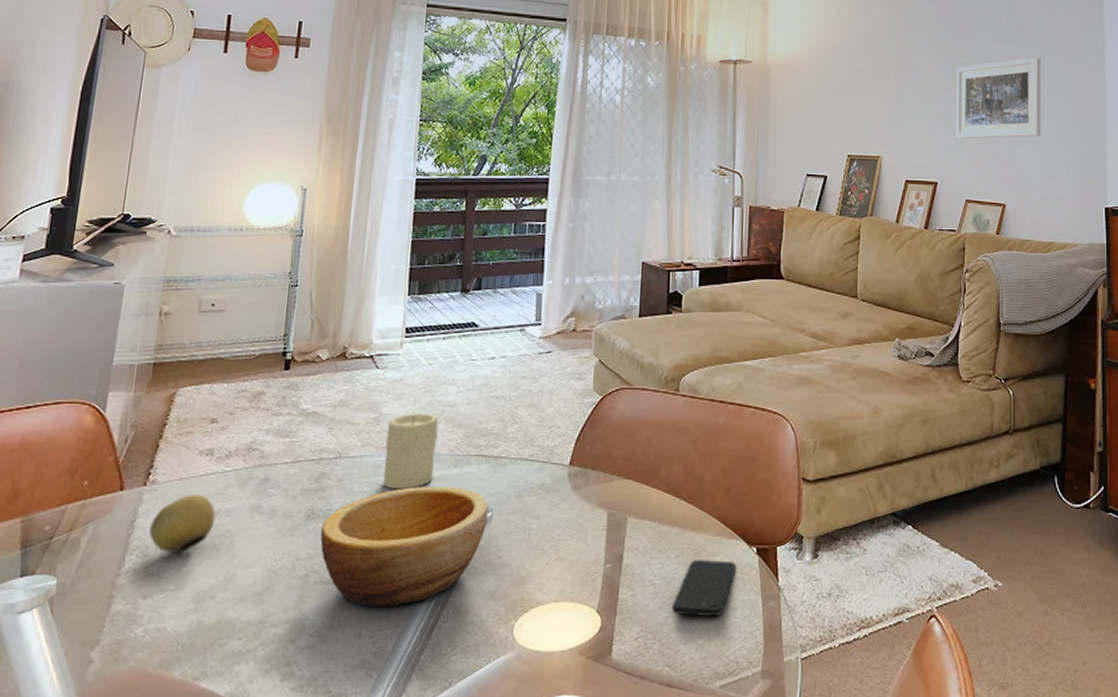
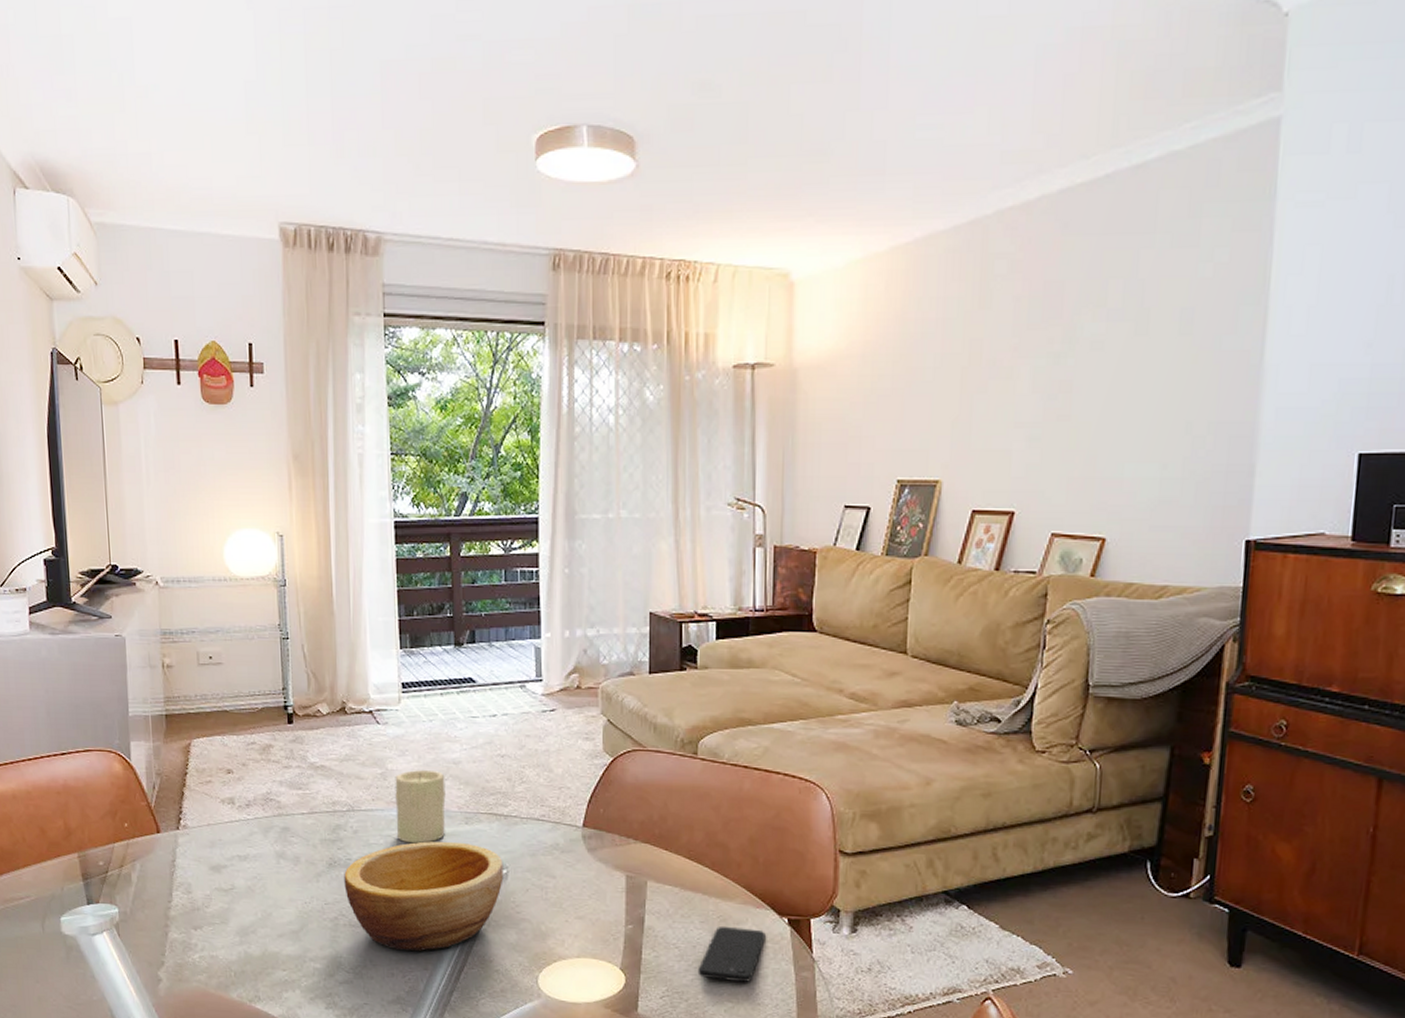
fruit: present [149,494,216,553] -> none [189,839,246,892]
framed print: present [956,58,1041,139] -> none [1042,340,1170,454]

